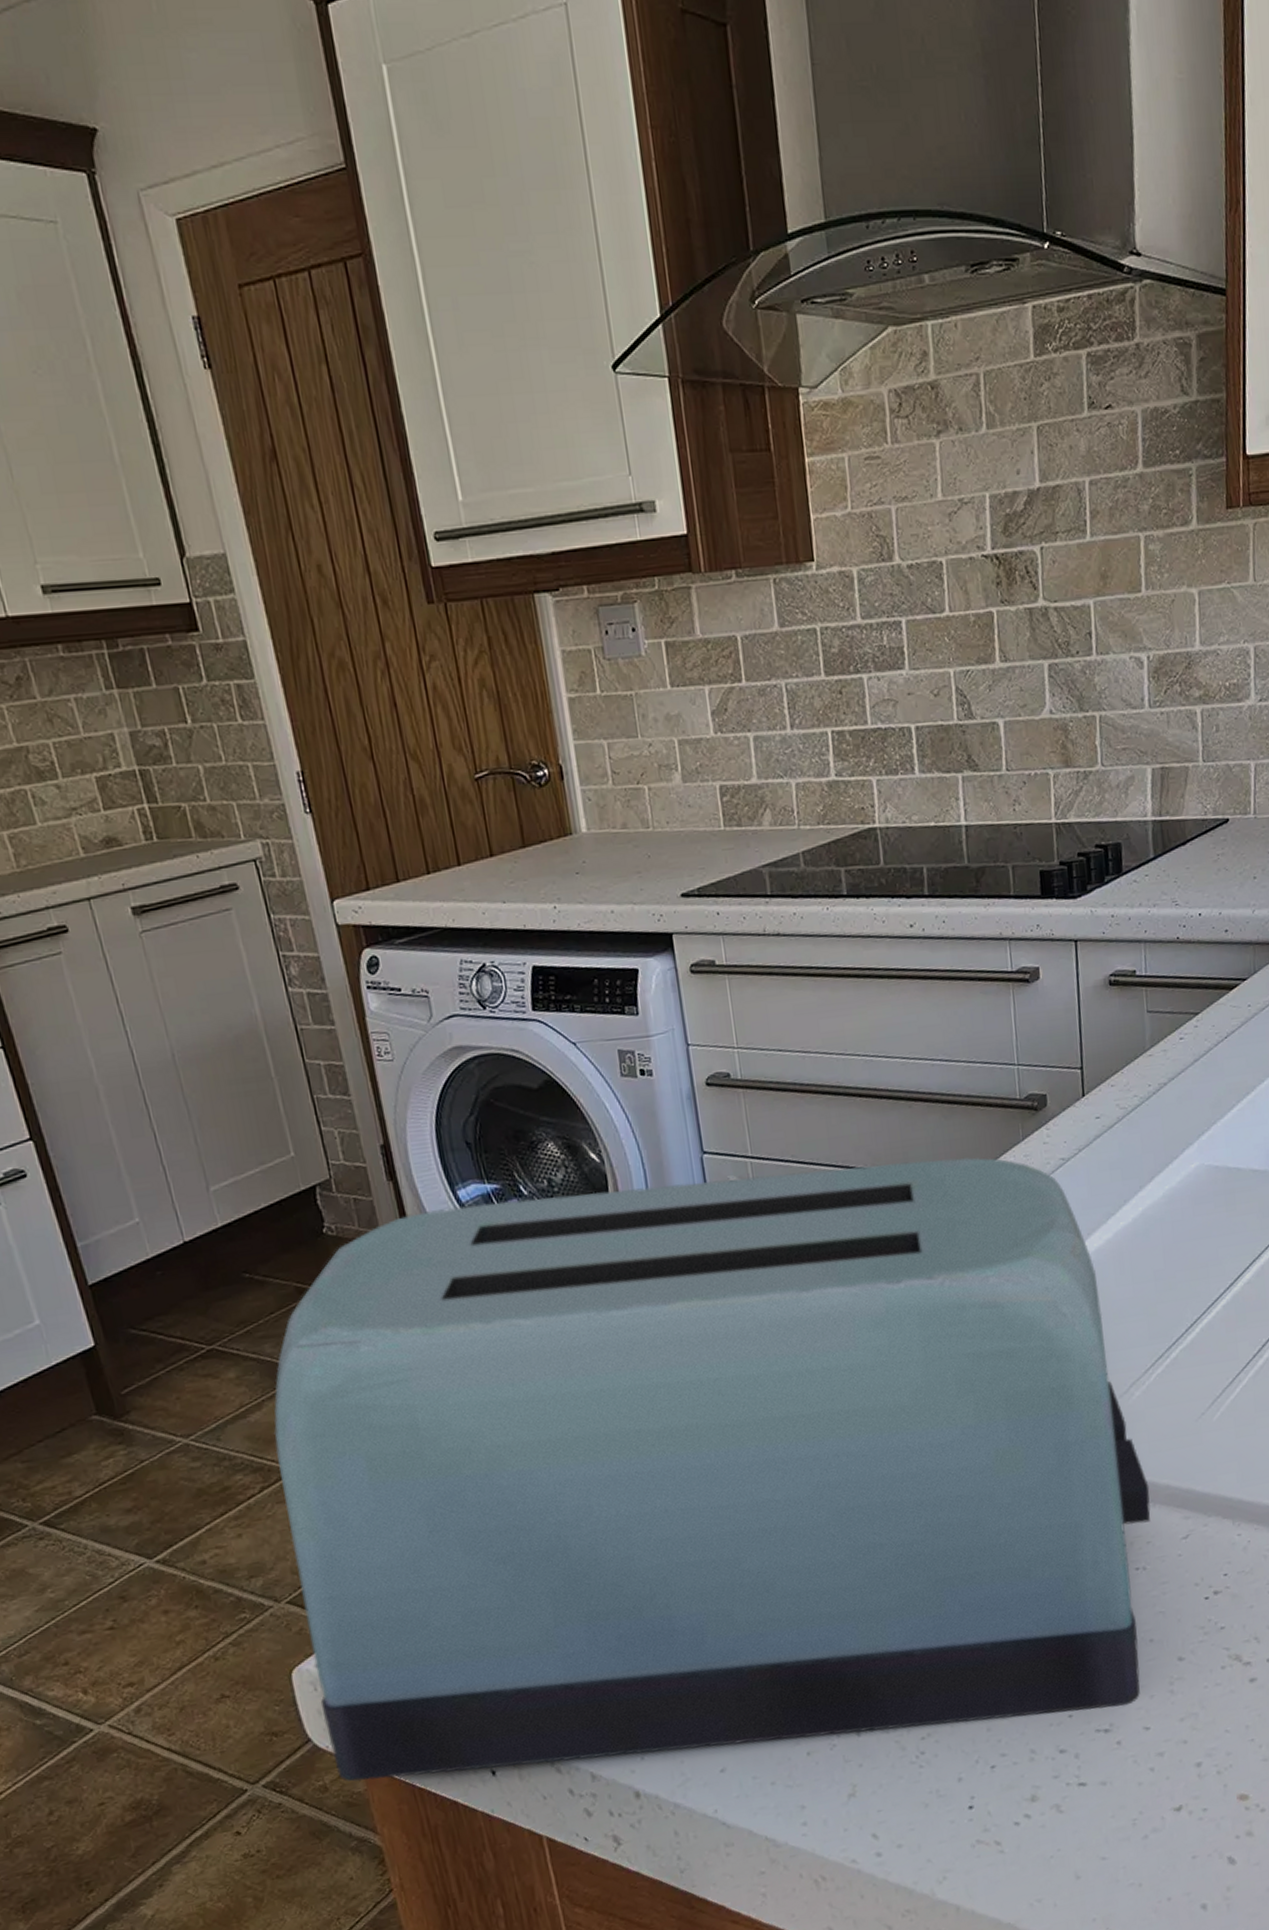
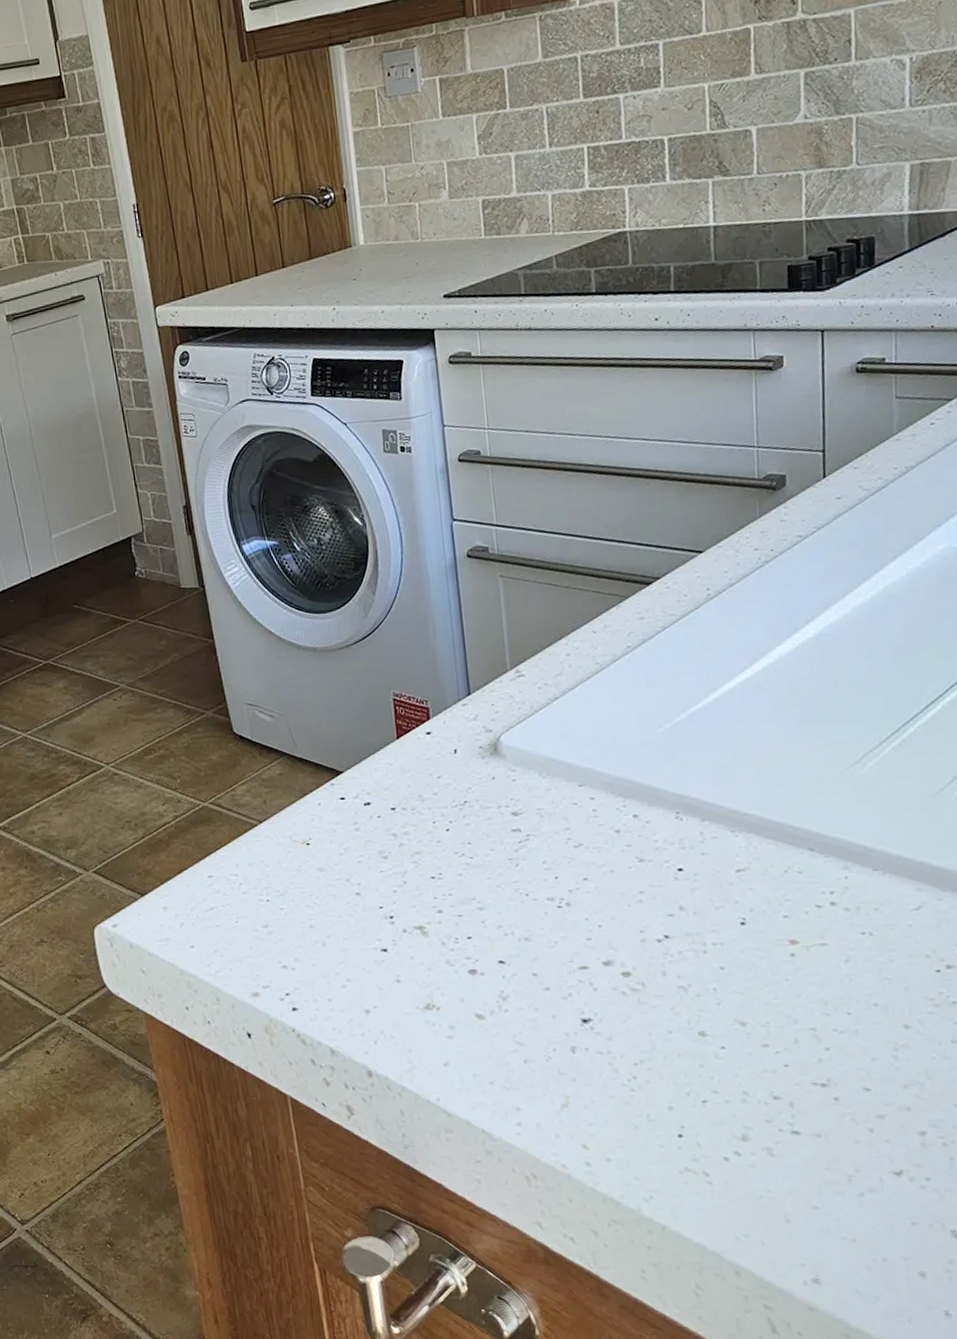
toaster: present [273,1157,1151,1782] -> none [90,531,880,1064]

